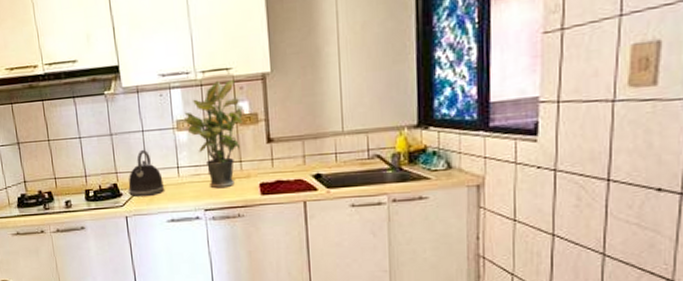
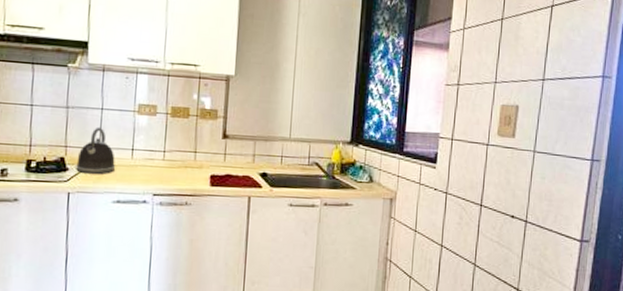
potted plant: present [184,80,243,189] -> none [147,73,204,176]

